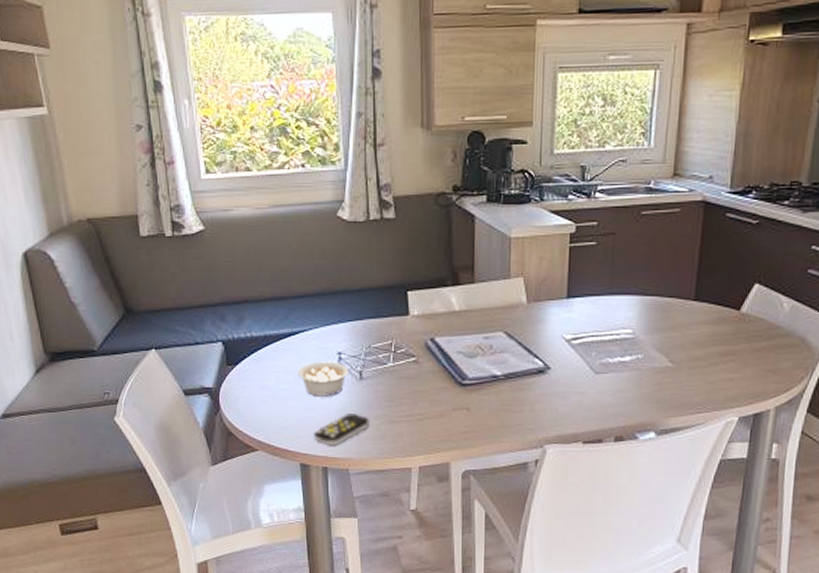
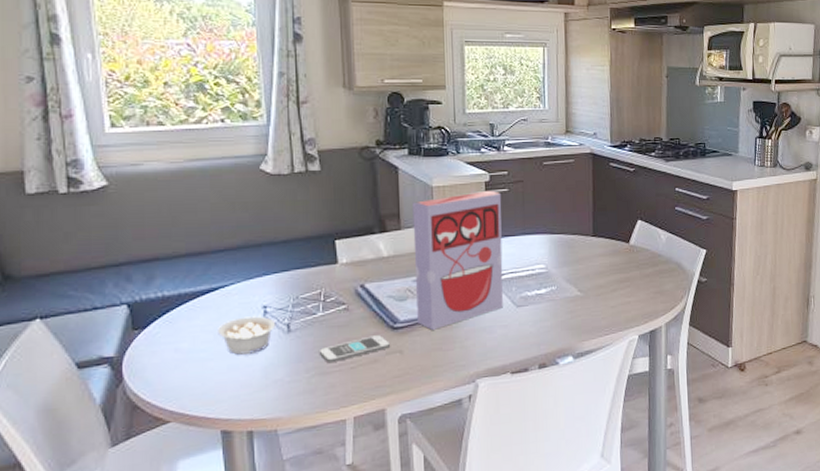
remote control: present [313,414,370,446] -> none [236,369,299,407]
smartphone: none [388,390,457,412] -> present [318,335,390,362]
cereal box: none [486,243,588,390] -> present [412,190,503,330]

